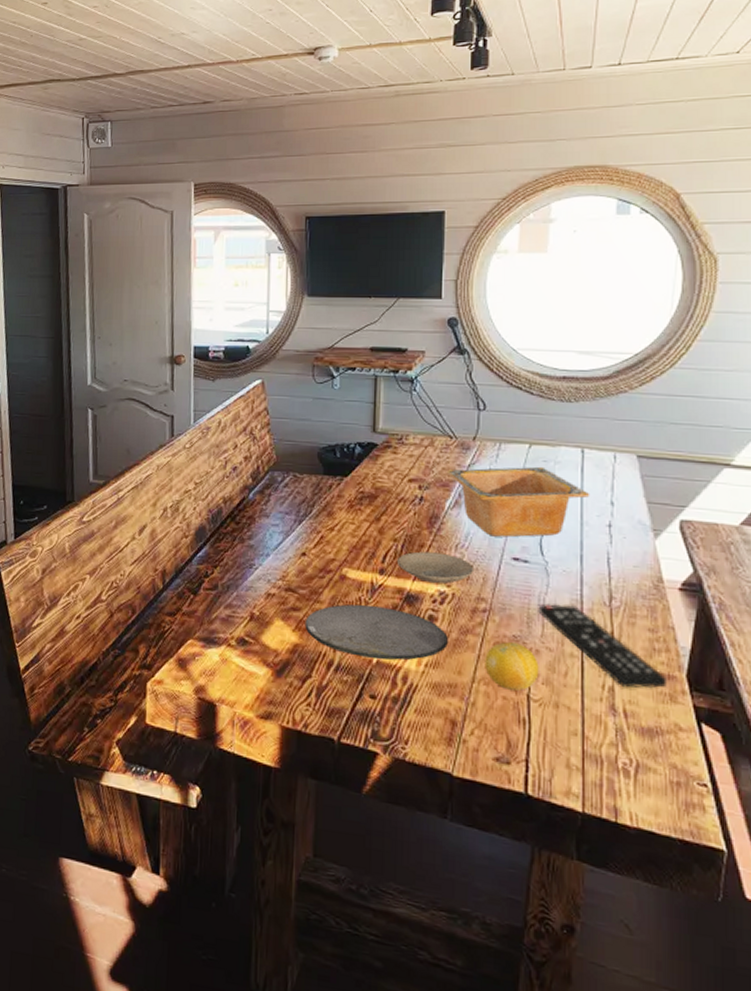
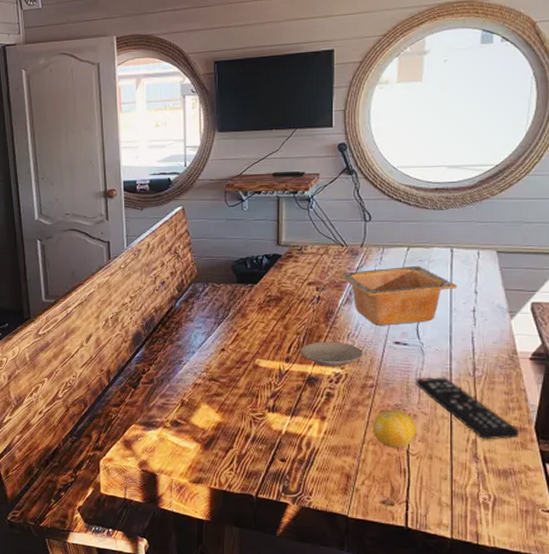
plate: present [305,604,448,660] -> none [226,388,343,431]

